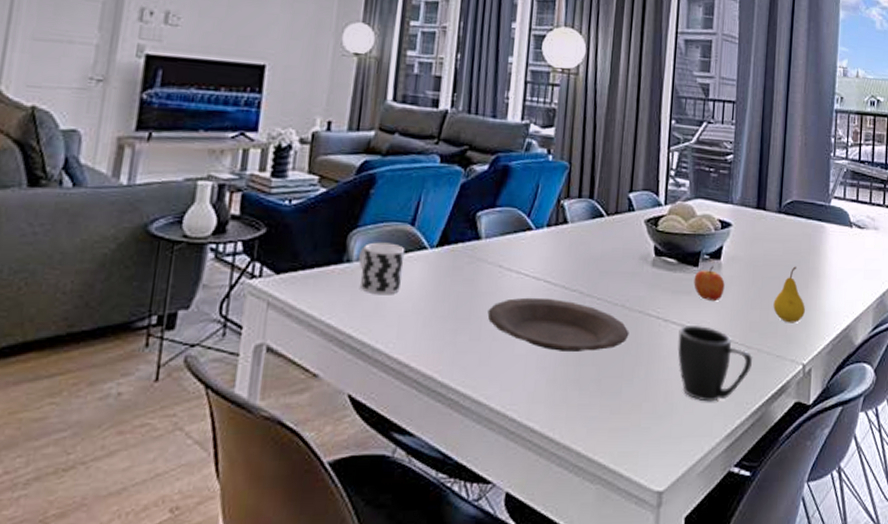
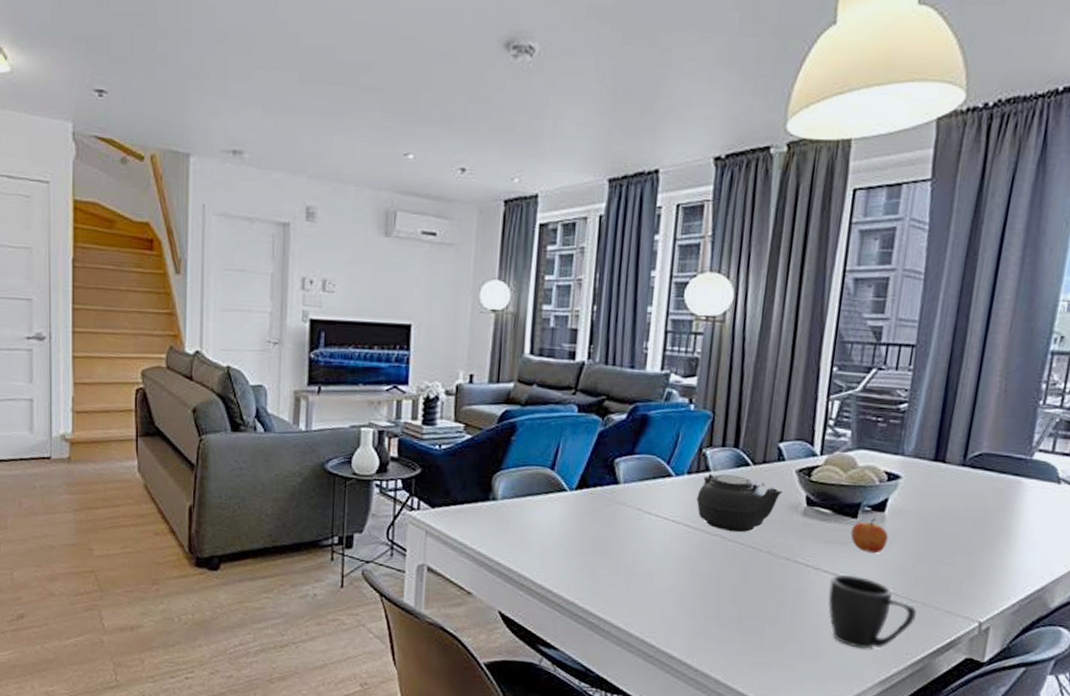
cup: present [359,242,405,295] -> none [503,483,546,530]
plate: present [487,297,629,351] -> none [626,539,775,592]
teapot: none [555,226,634,287] -> present [696,474,783,533]
fruit: present [773,266,805,323] -> none [946,522,988,581]

